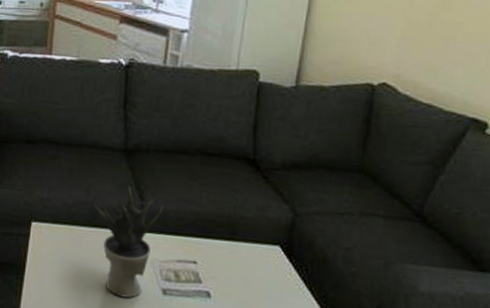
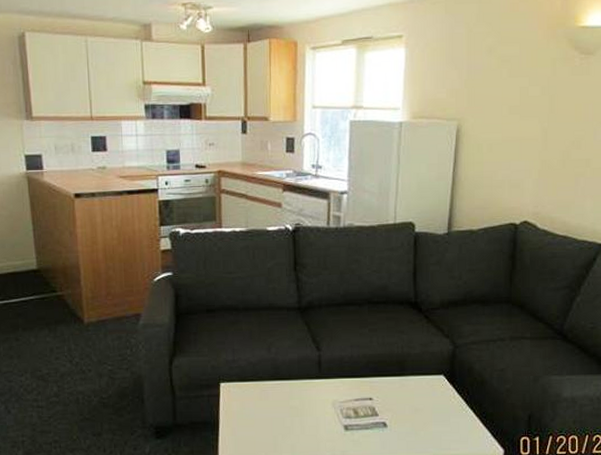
potted plant: present [94,186,163,298] -> none [276,340,339,438]

